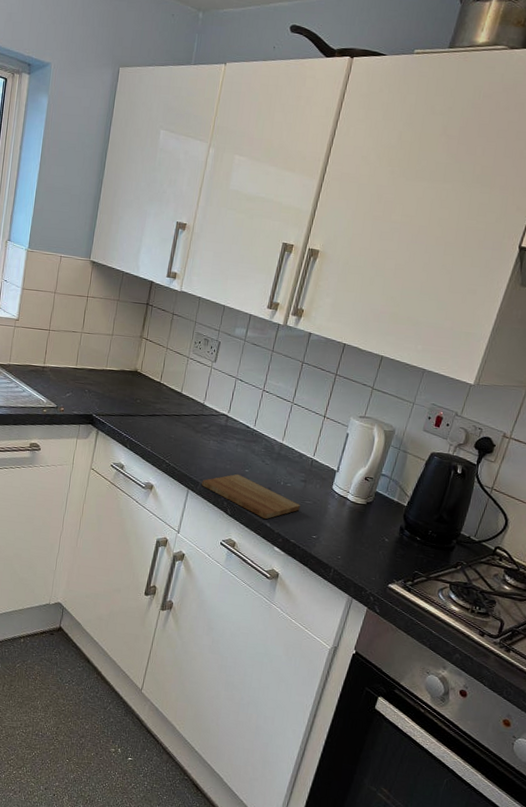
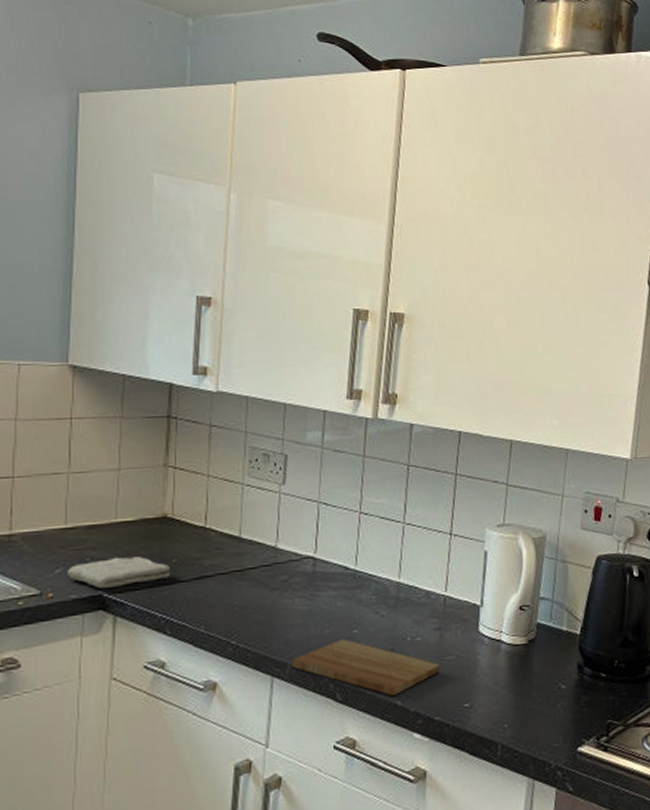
washcloth: none [73,392,135,412] -> present [67,556,170,588]

